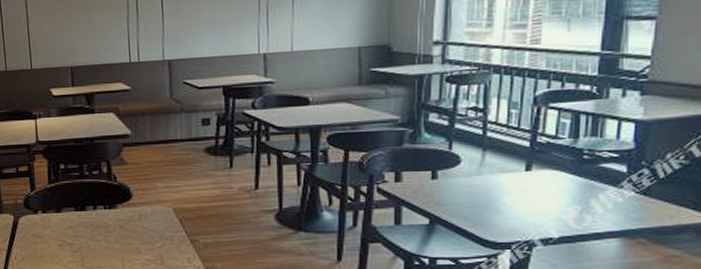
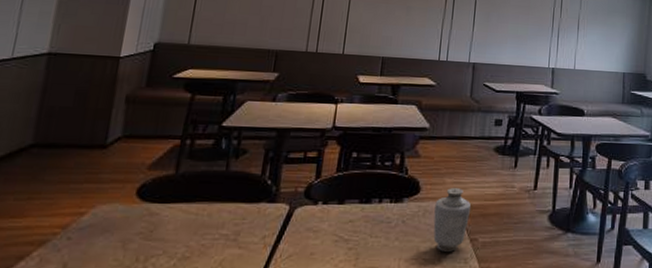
vase: none [149,192,188,252] -> present [433,188,472,252]

